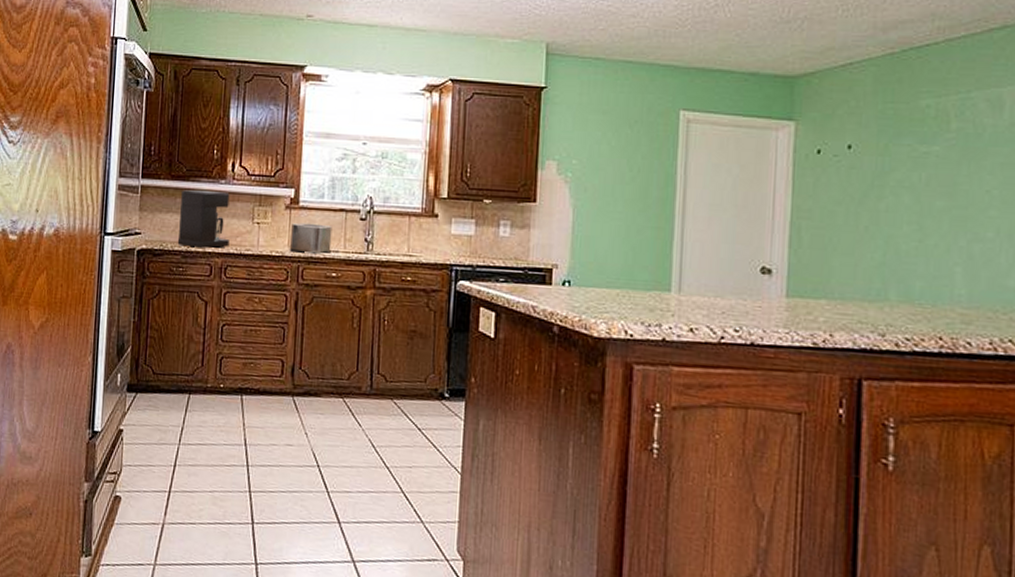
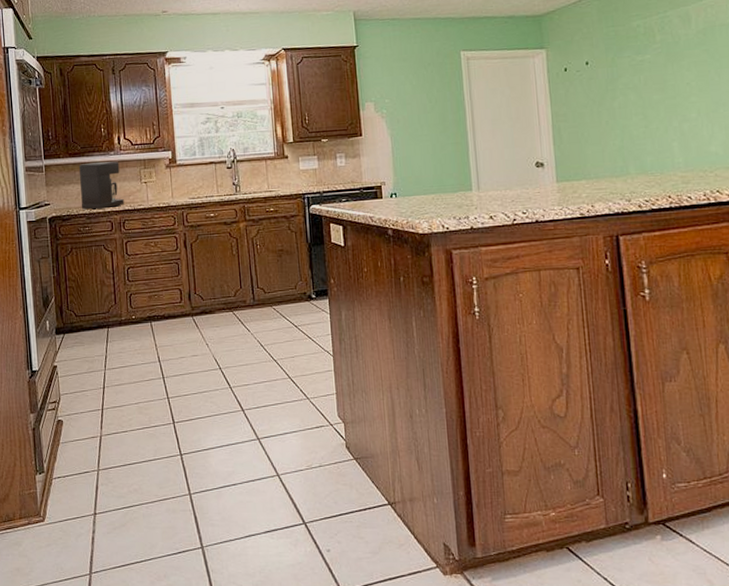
toaster: present [289,222,333,255] -> none [172,176,207,202]

